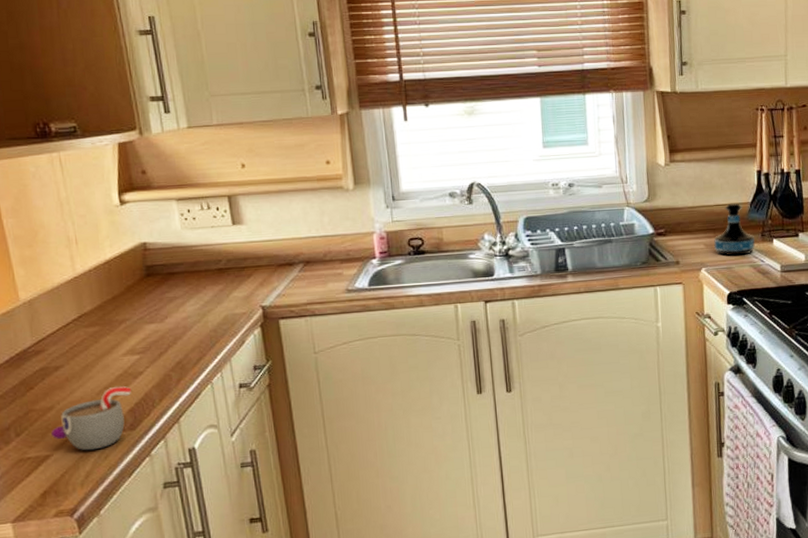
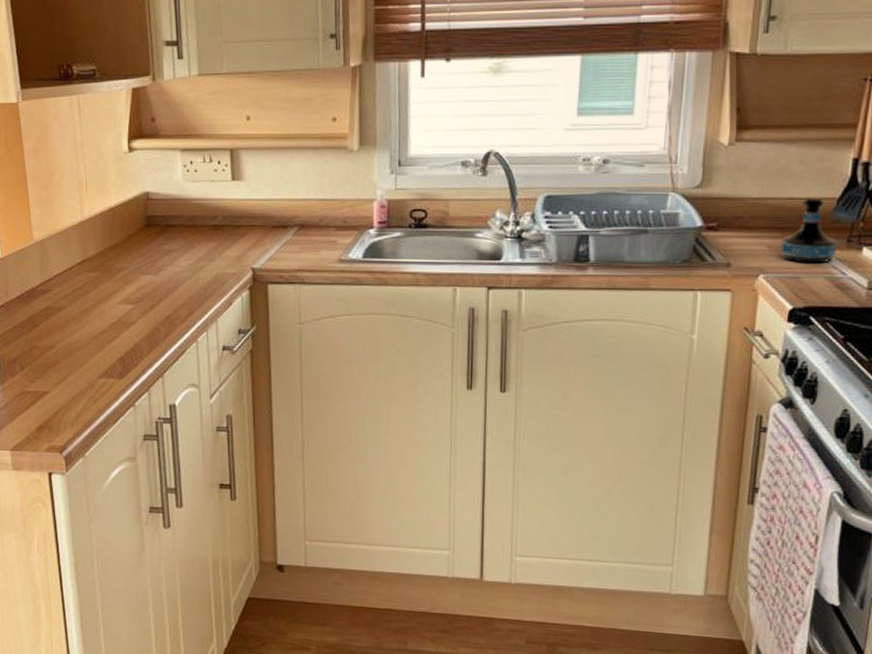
mug: present [50,386,132,451] -> none [49,333,124,393]

